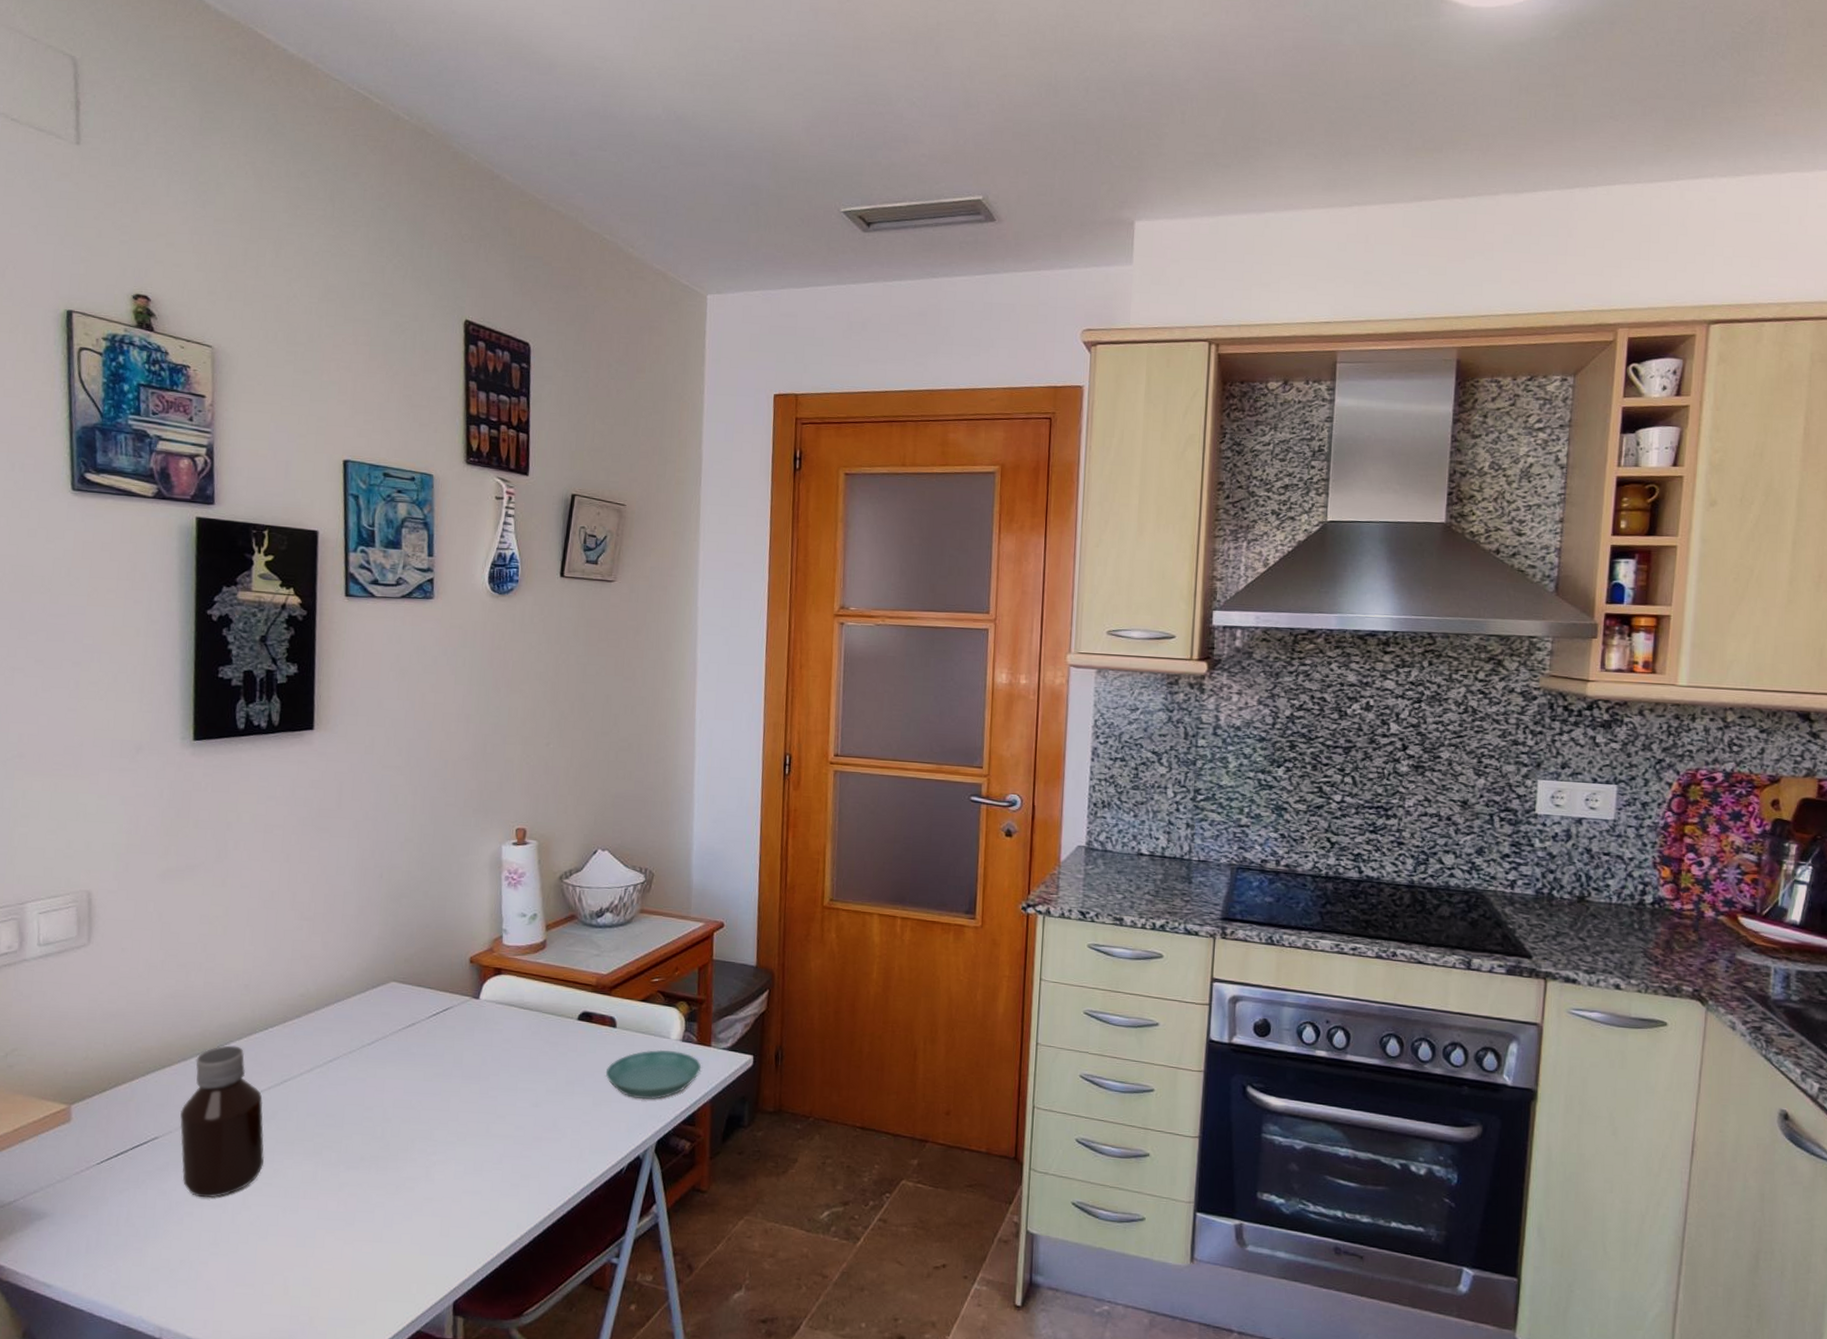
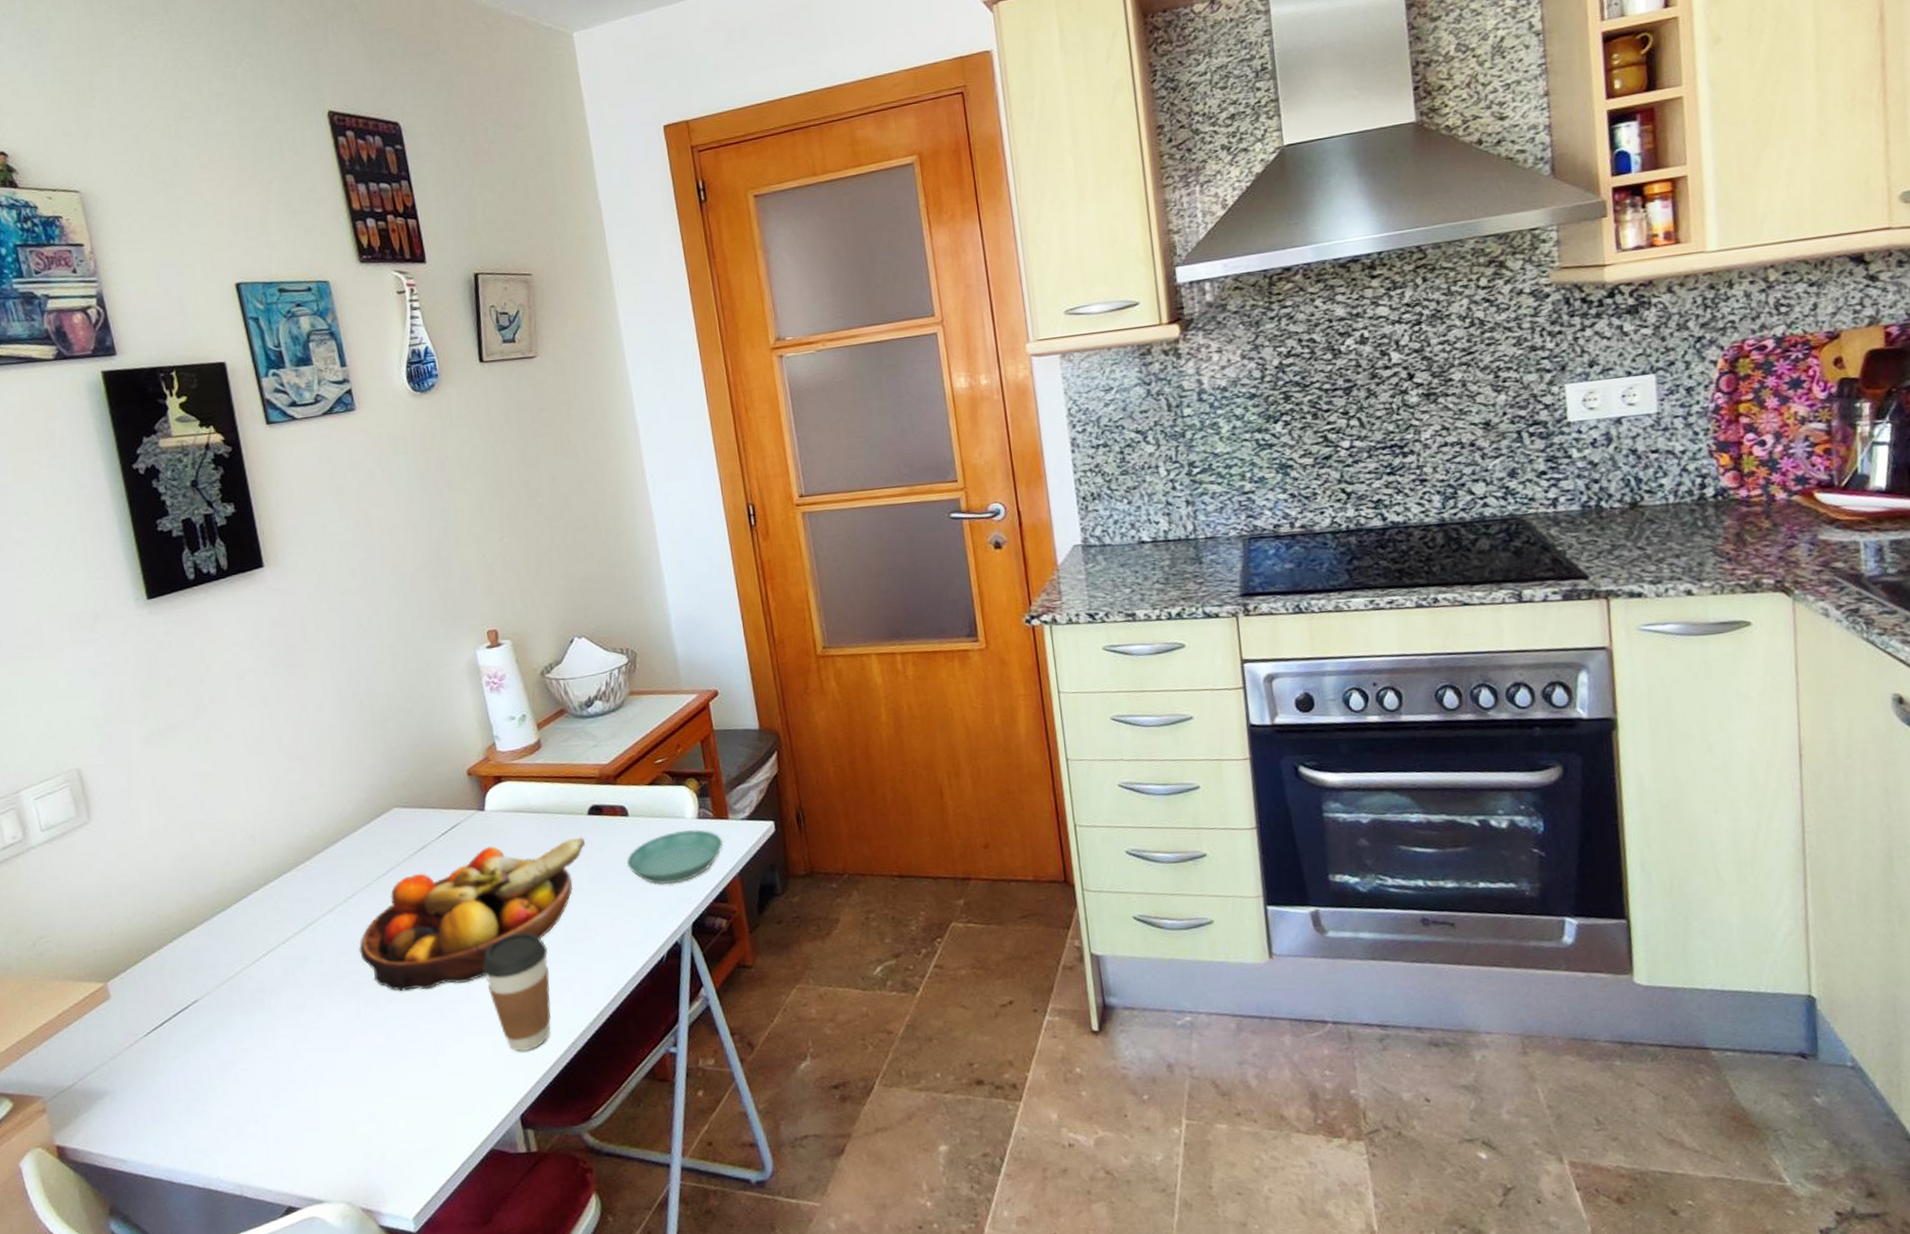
bottle: present [180,1045,264,1198] -> none [214,897,306,1053]
fruit bowl: none [329,1034,570,1163] -> present [359,837,585,991]
coffee cup: none [446,1122,512,1239] -> present [482,932,552,1052]

